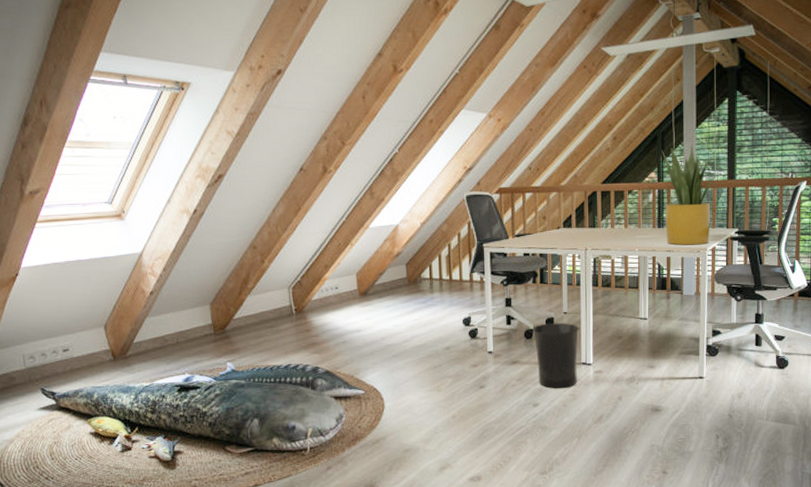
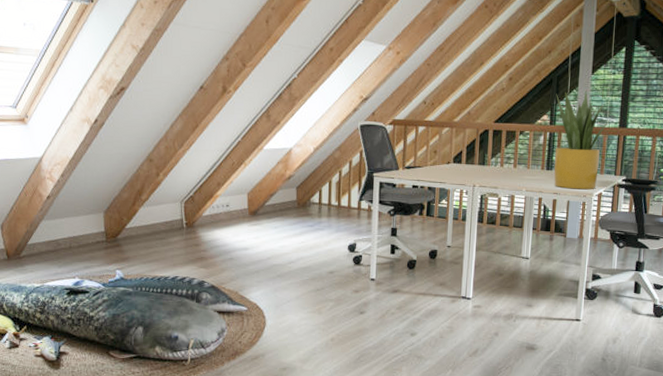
waste bin: present [532,322,579,388] -> none [415,255,462,320]

